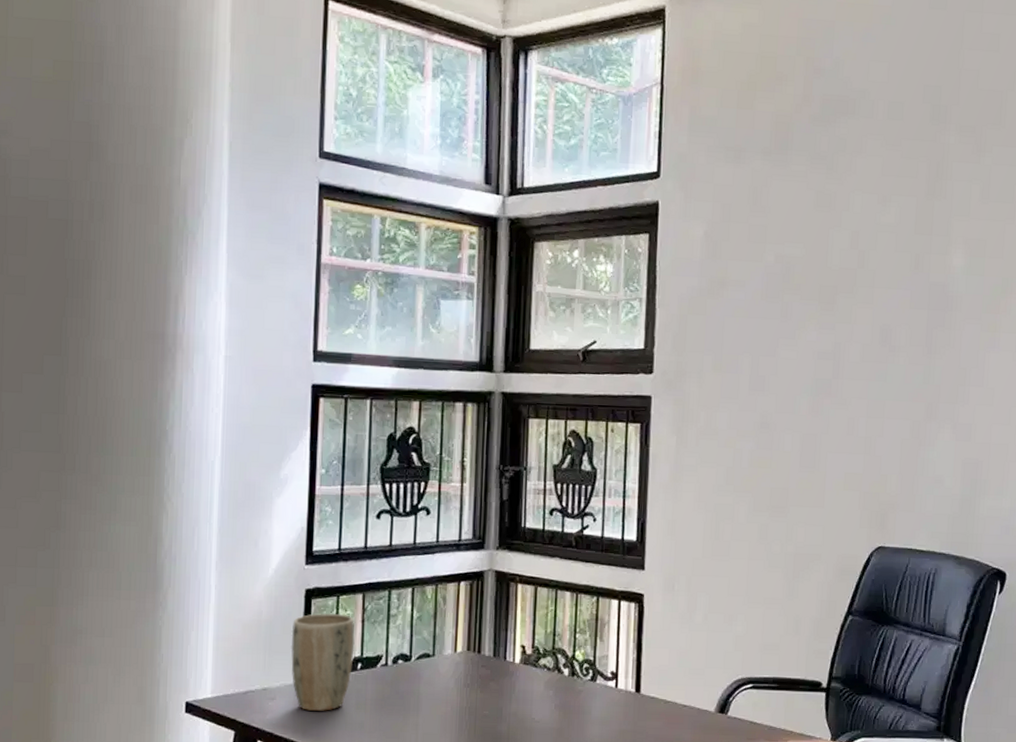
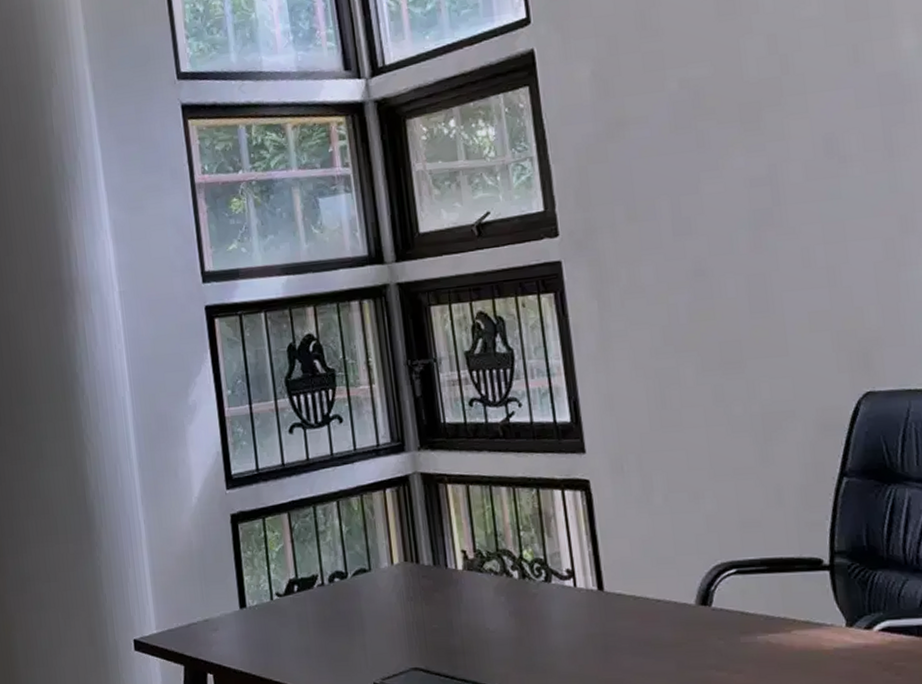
plant pot: present [290,613,355,711] -> none [223,536,290,639]

